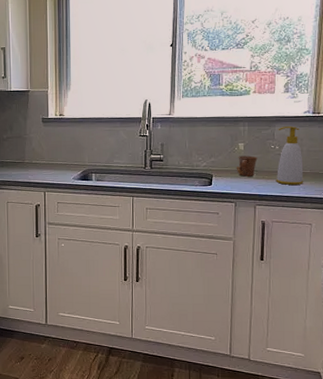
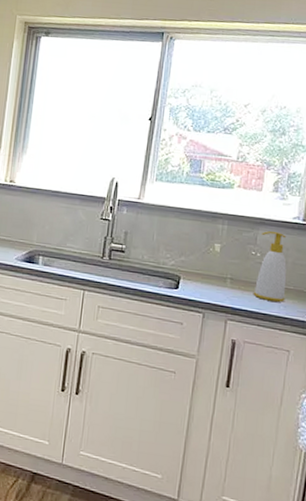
mug: present [236,155,258,177] -> none [208,258,235,285]

